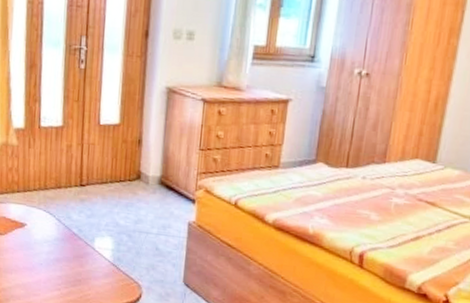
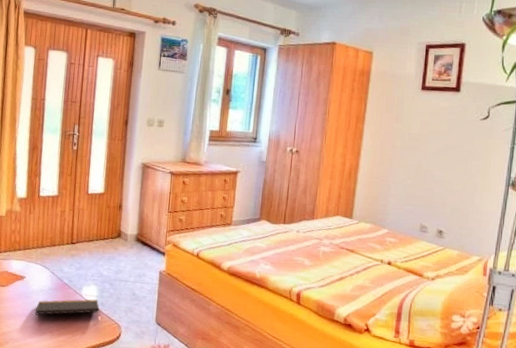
notepad: none [38,252,117,273] -> present [34,299,100,316]

